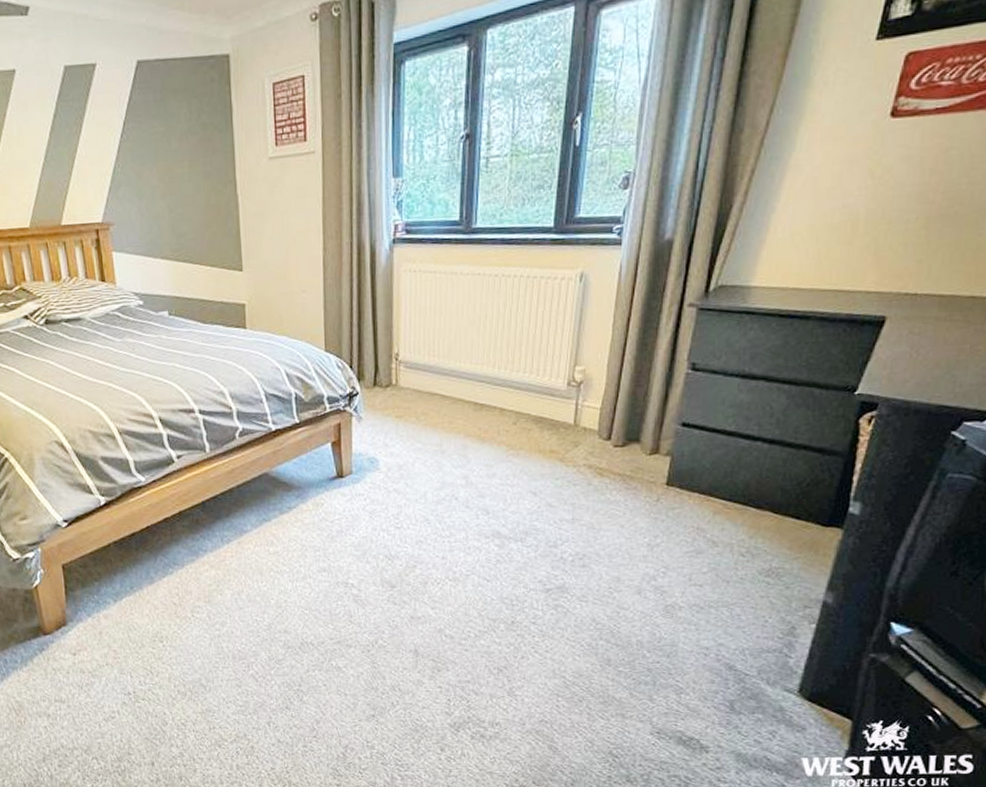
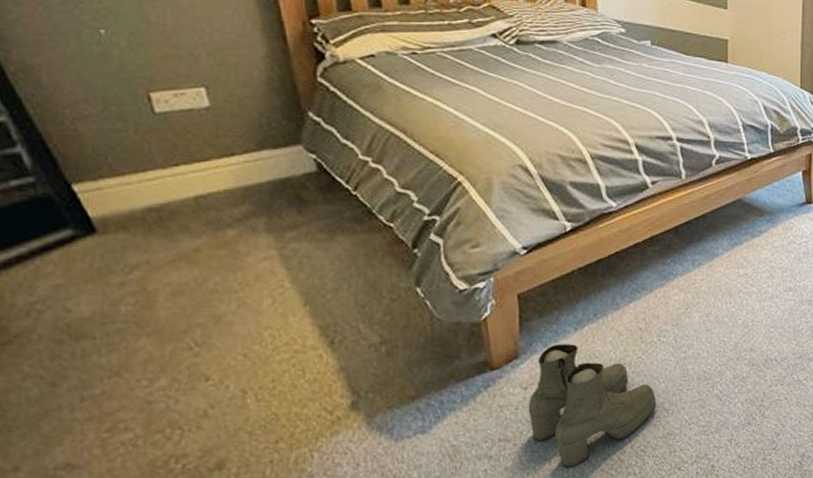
boots: none [77,614,194,733] -> present [528,343,657,468]

